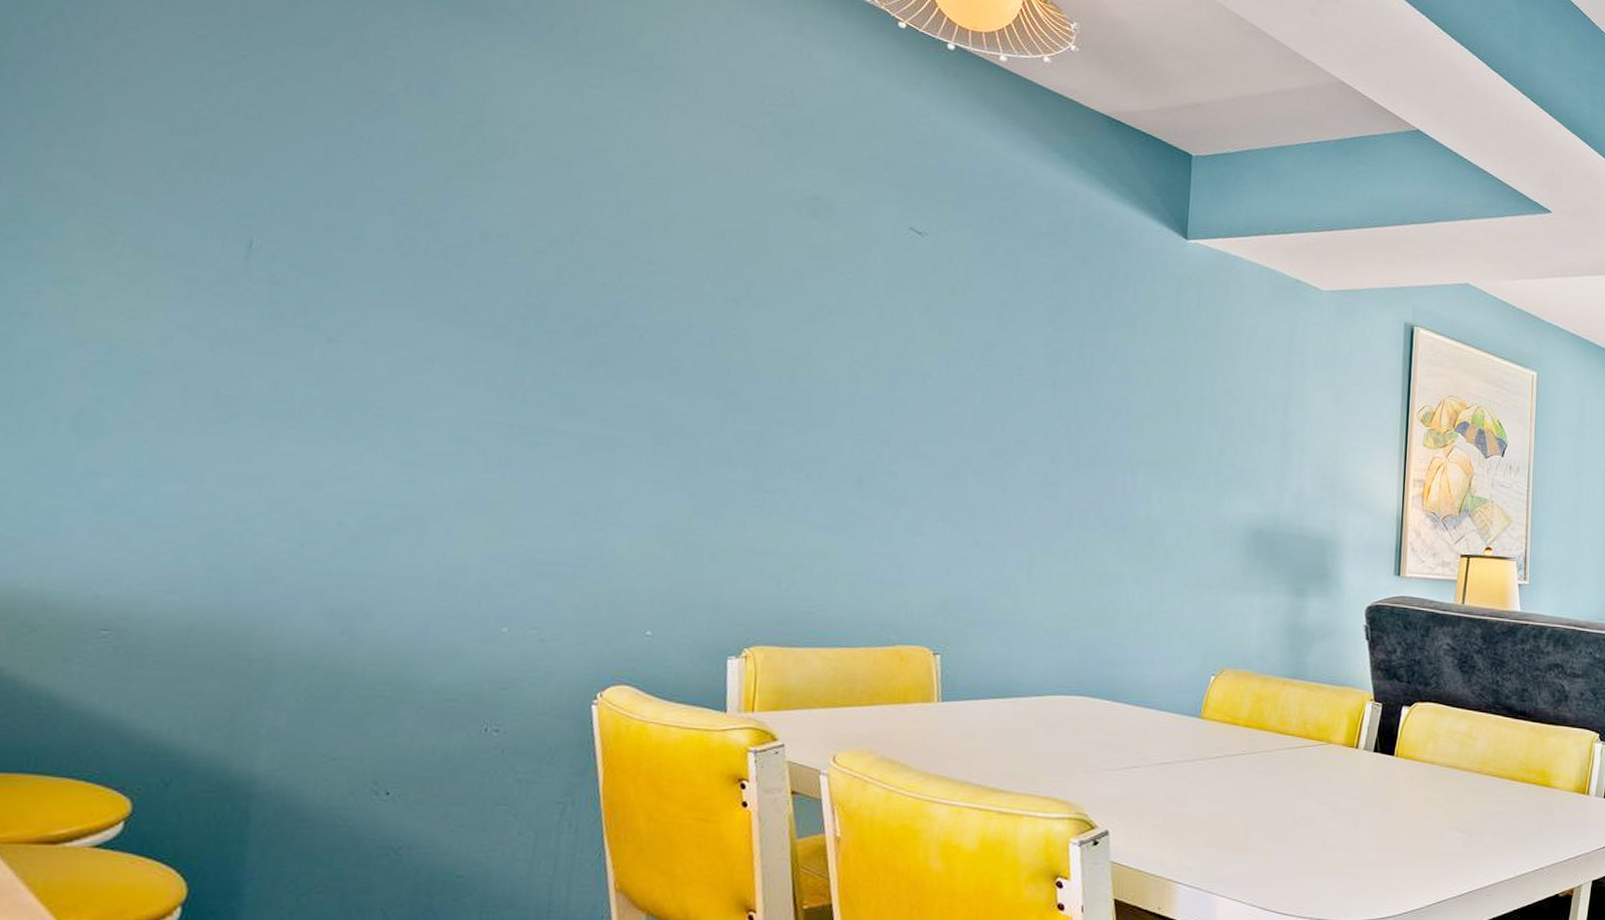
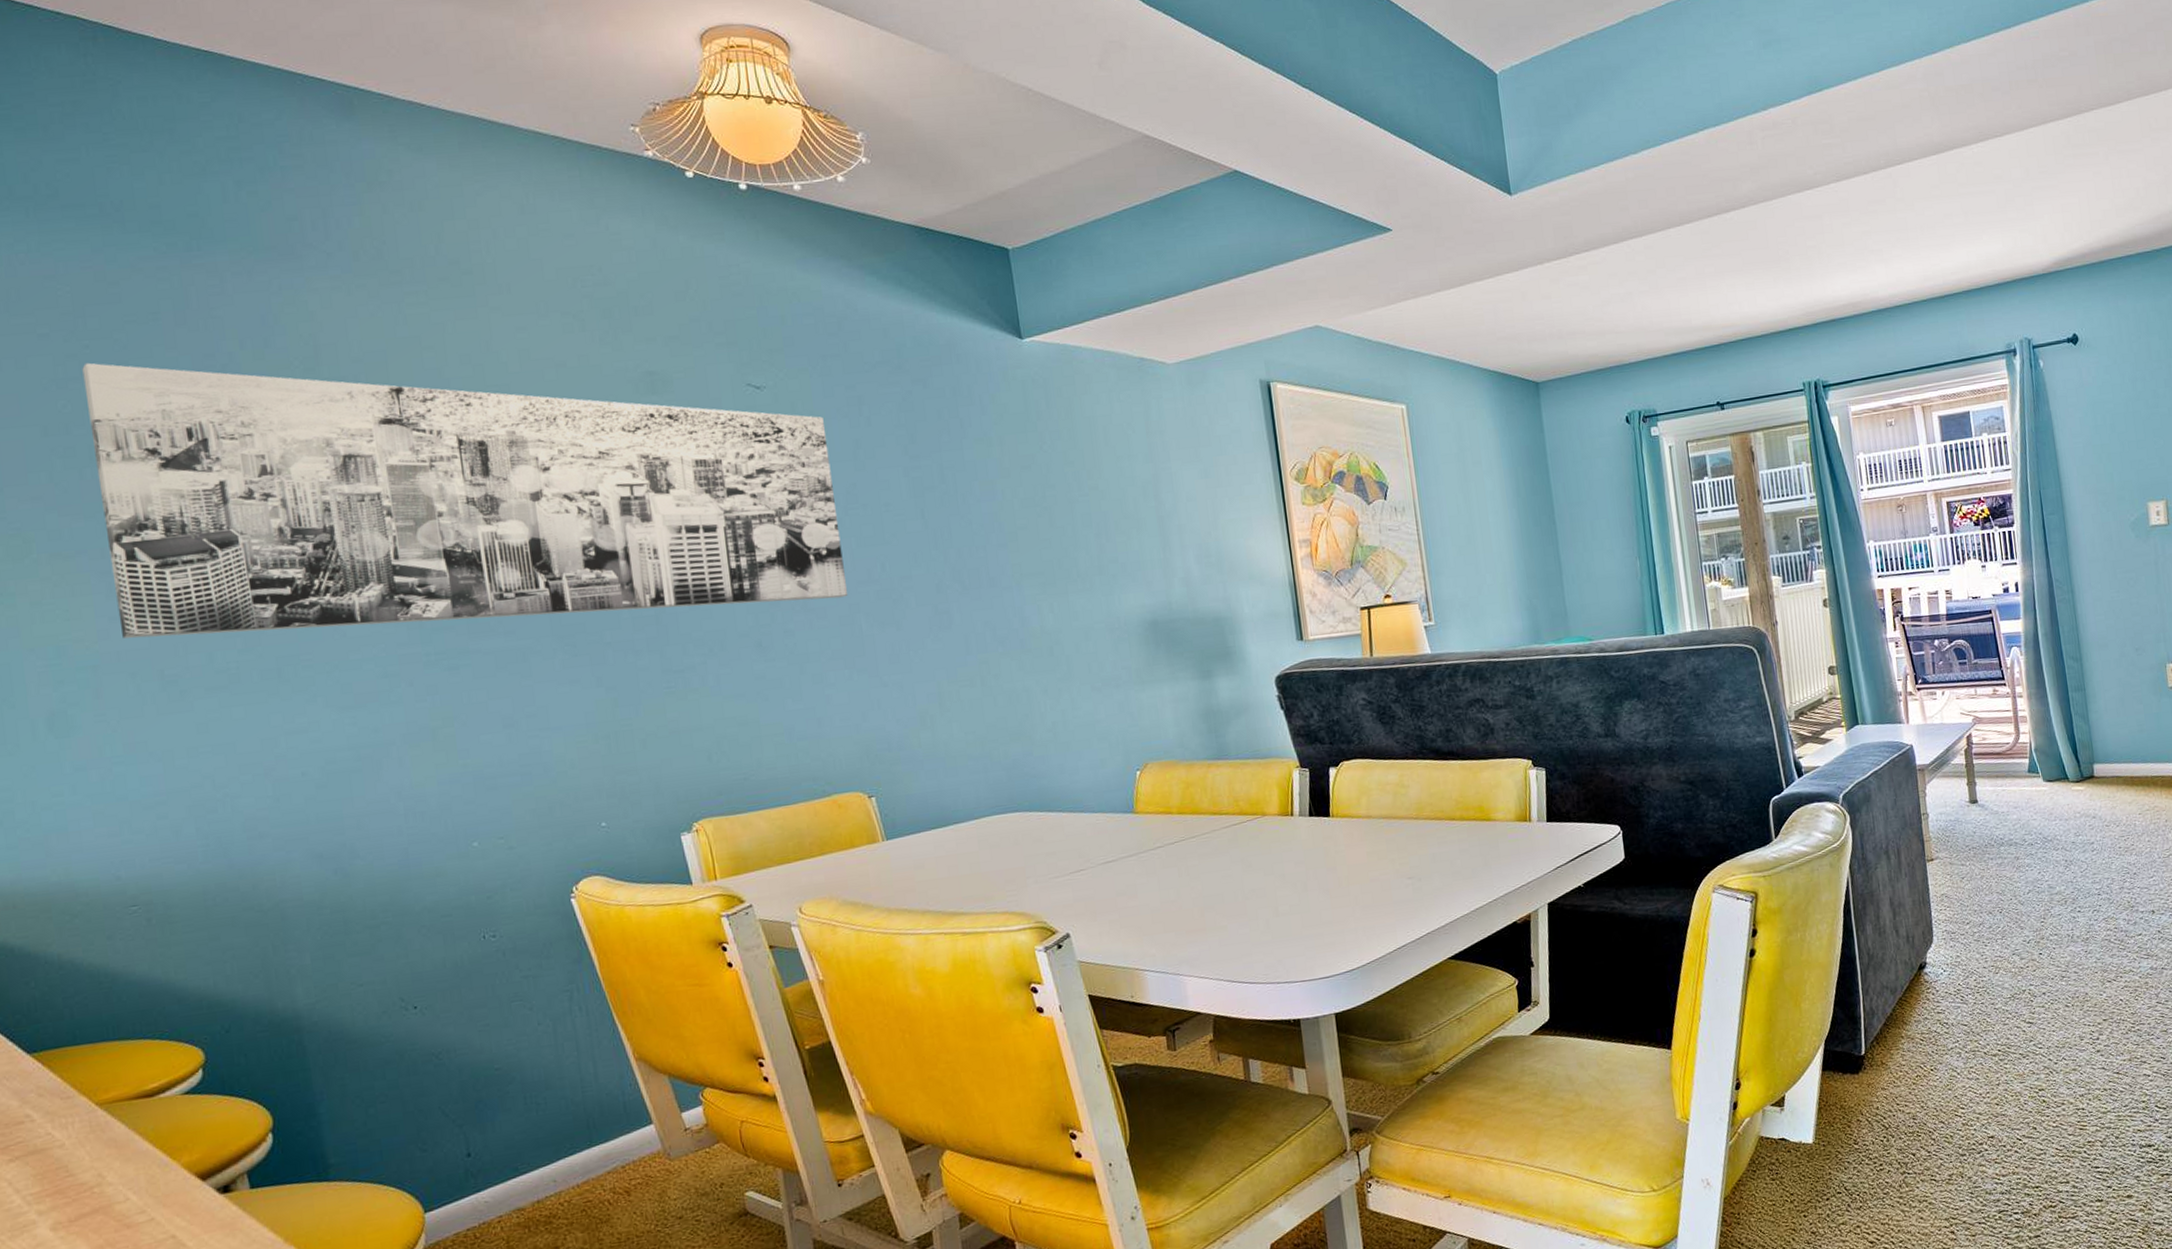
wall art: none [186,72,977,450] -> present [82,362,849,639]

